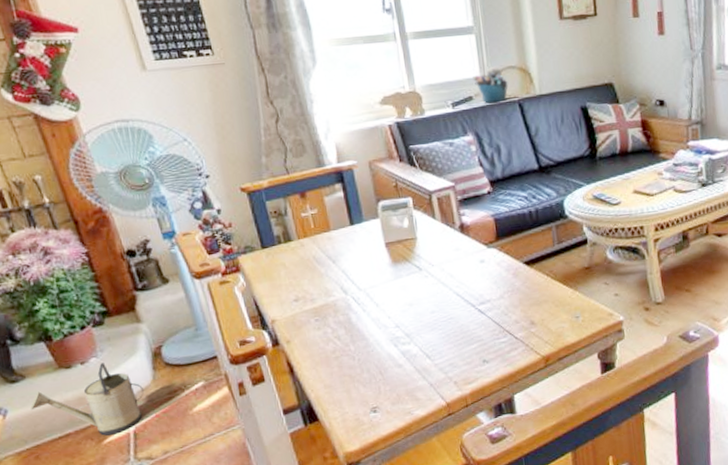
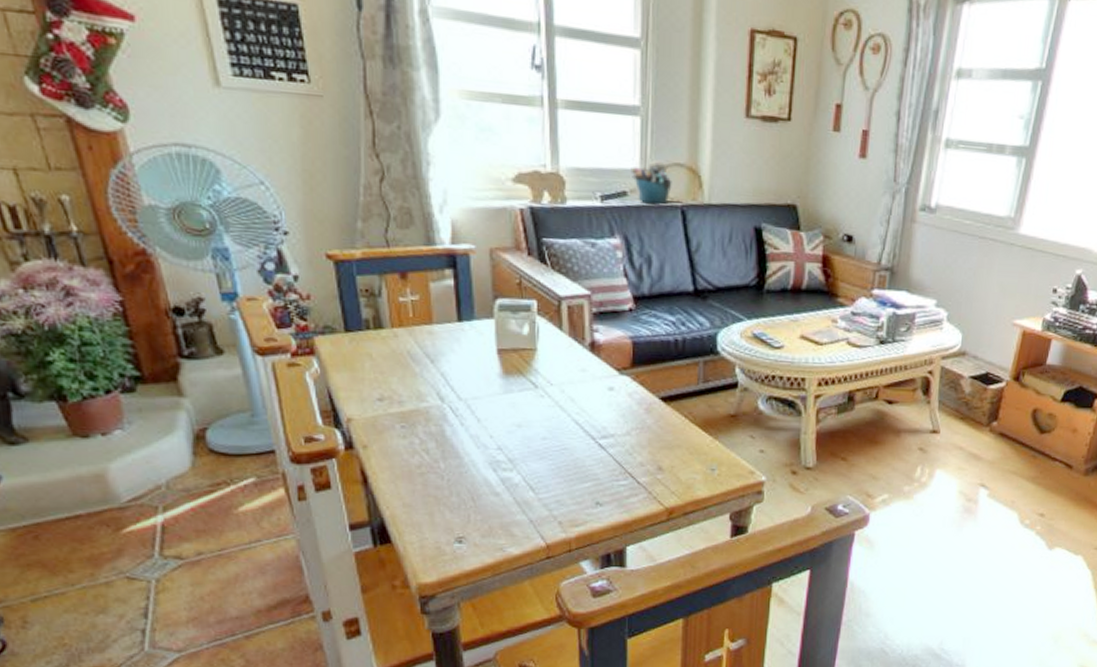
watering can: present [29,363,145,436] -> none [31,437,180,524]

